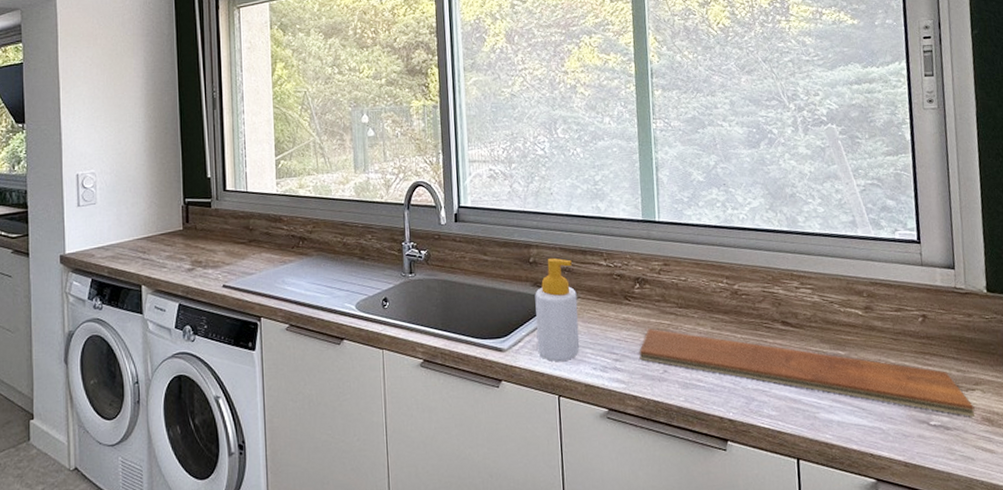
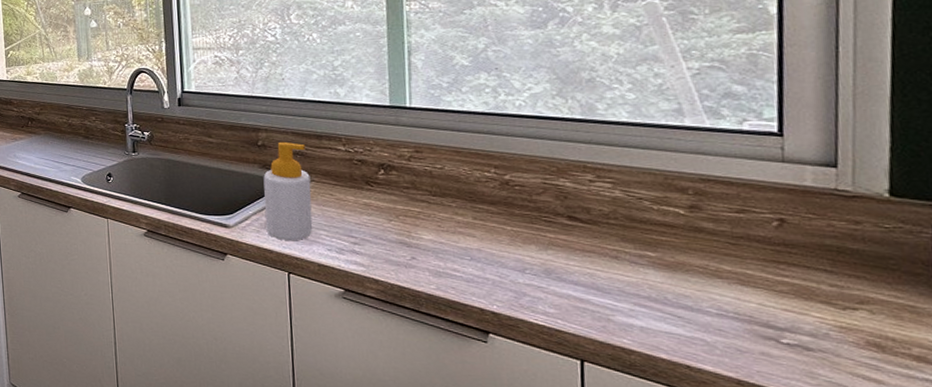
chopping board: present [639,329,976,417] -> none [382,215,856,340]

